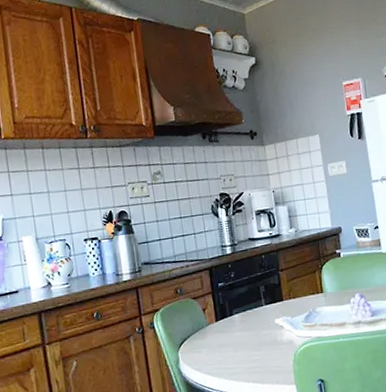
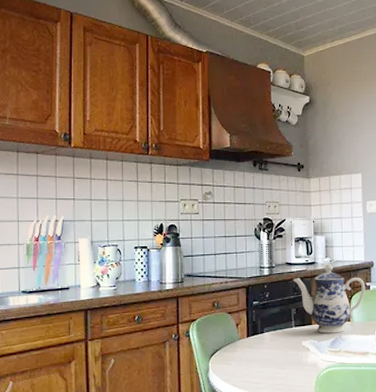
teapot: none [258,235,336,309] -> present [293,264,366,334]

